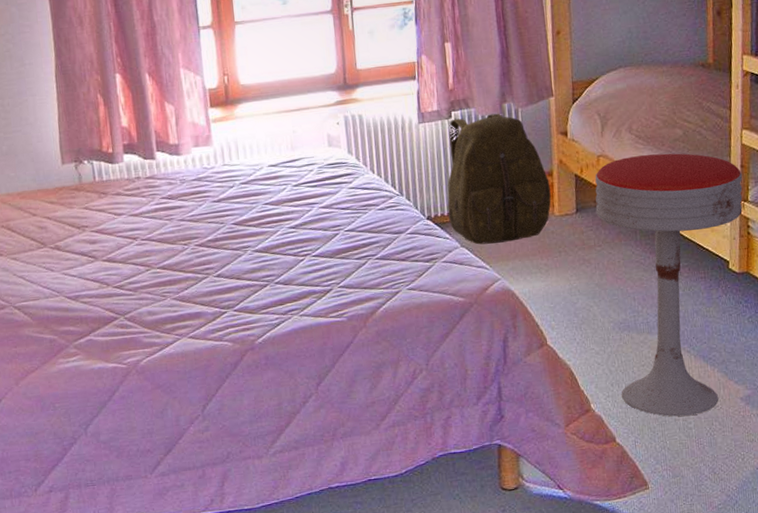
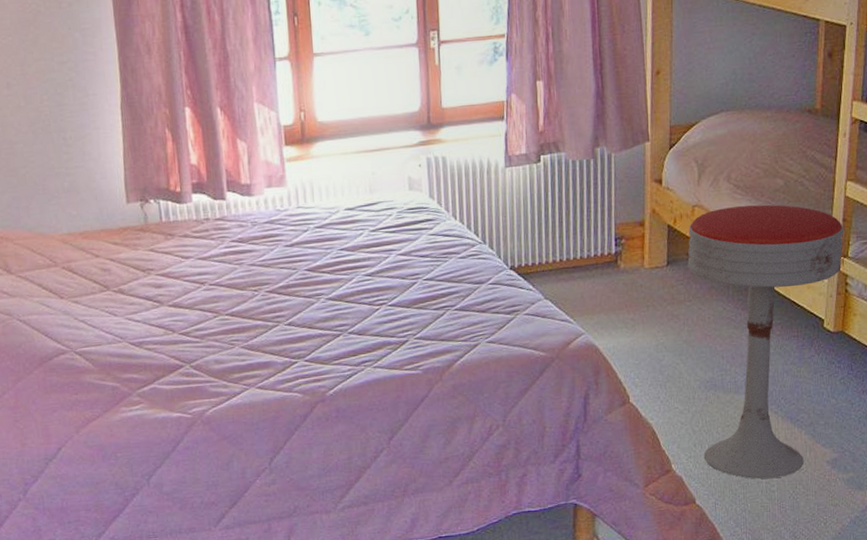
backpack: present [447,113,552,245] -> none [532,158,642,297]

